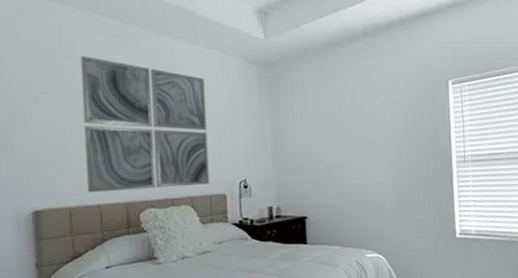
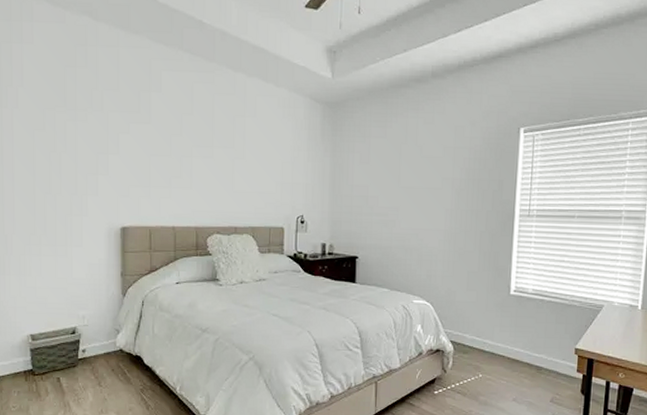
wall art: present [80,56,210,193] -> none [165,90,272,217]

